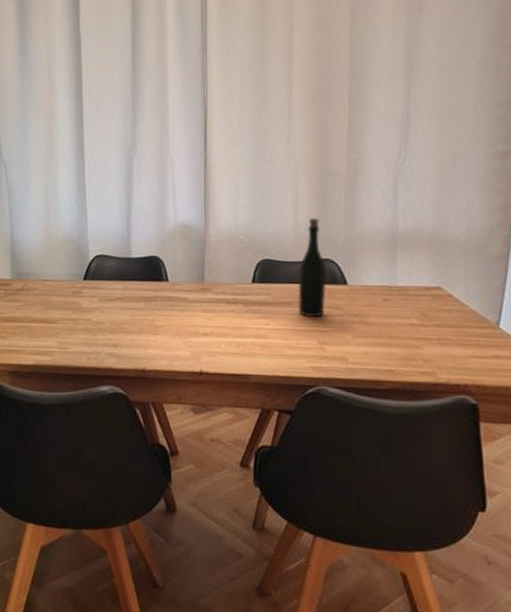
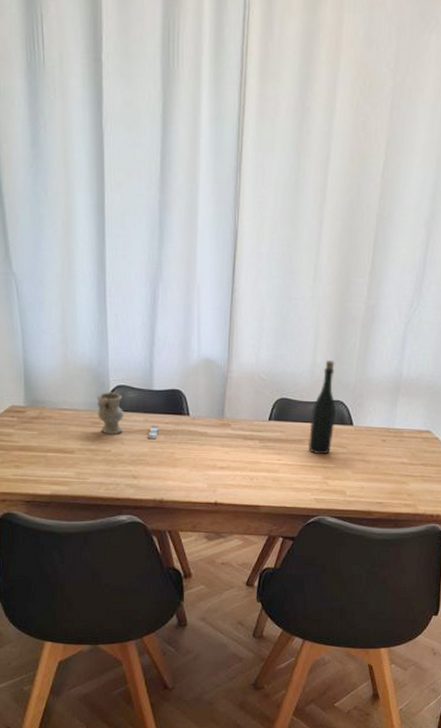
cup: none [77,262,138,307] -> present [96,392,159,440]

